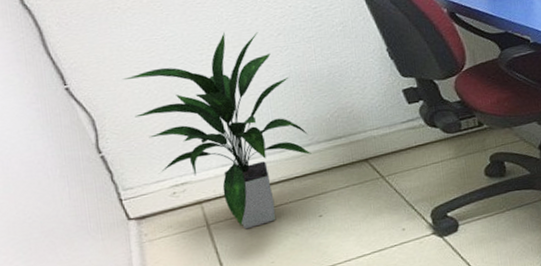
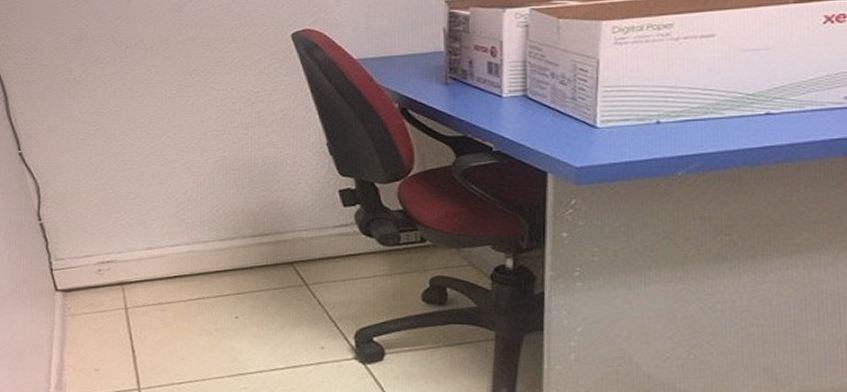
indoor plant: present [122,31,312,230] -> none [68,110,235,319]

